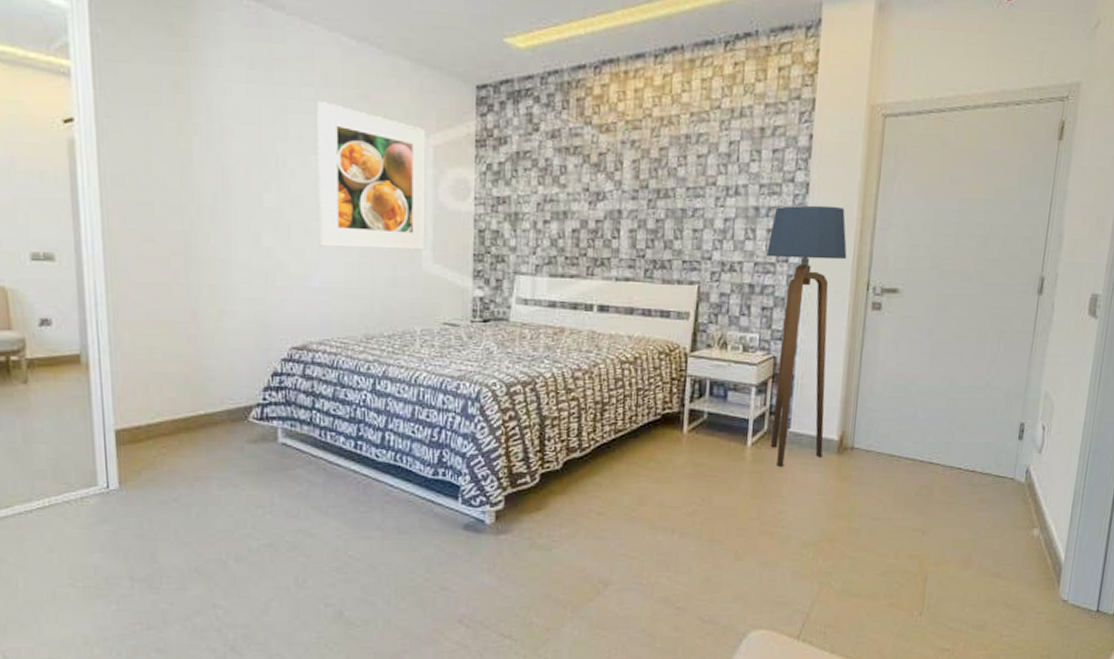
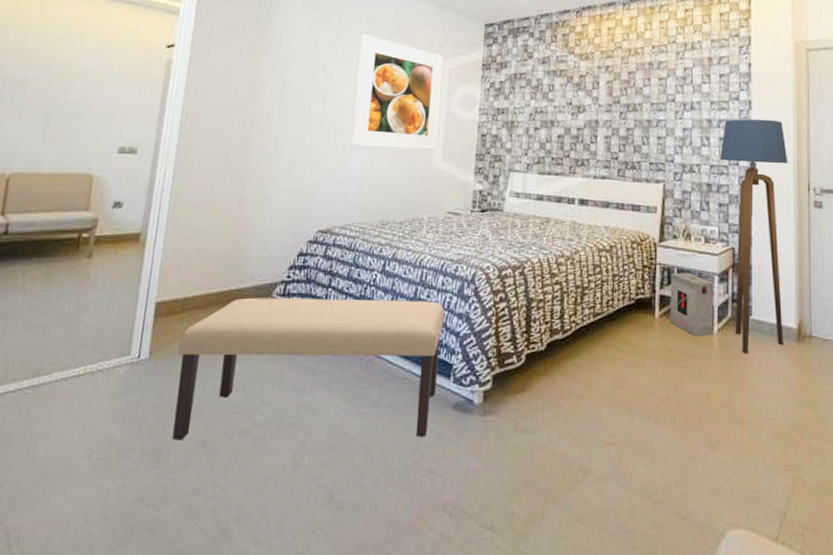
bench: none [151,421,448,568] -> present [173,297,445,441]
box: none [699,384,751,451] -> present [669,272,714,336]

